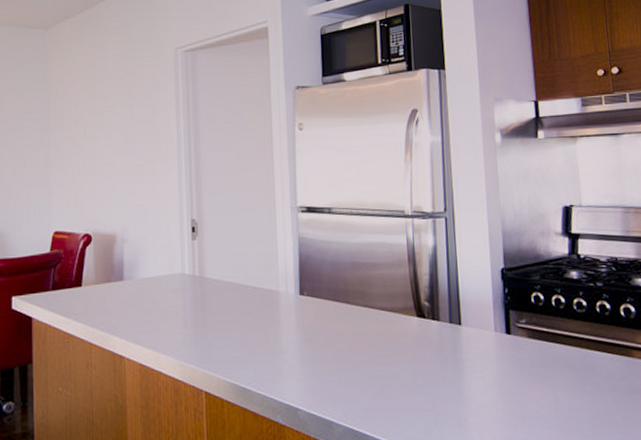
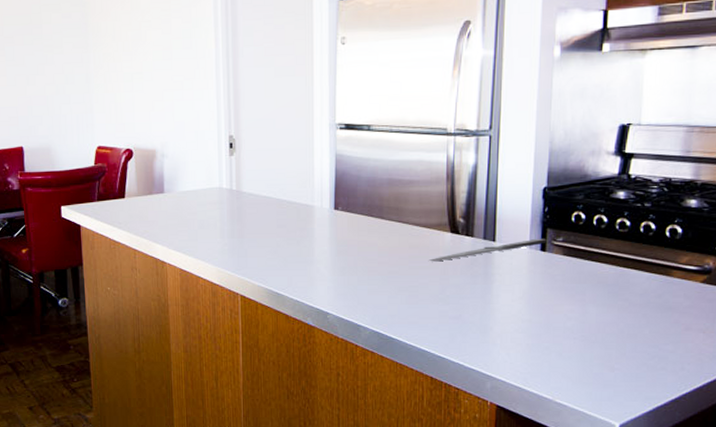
kitchen knife: none [398,320,511,349] -> present [429,238,547,262]

